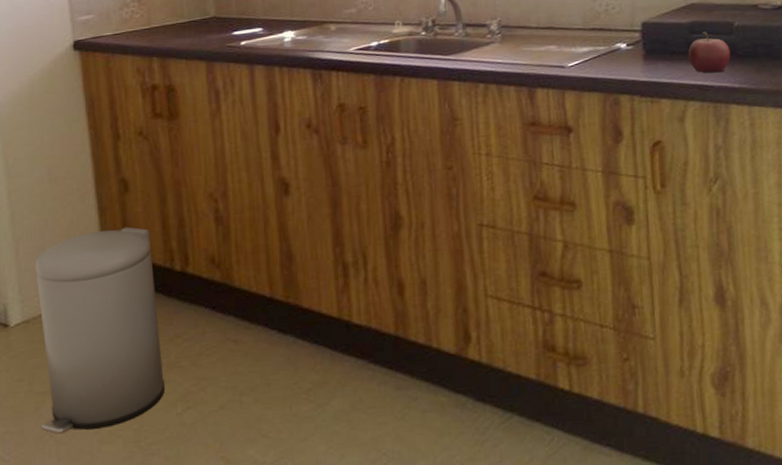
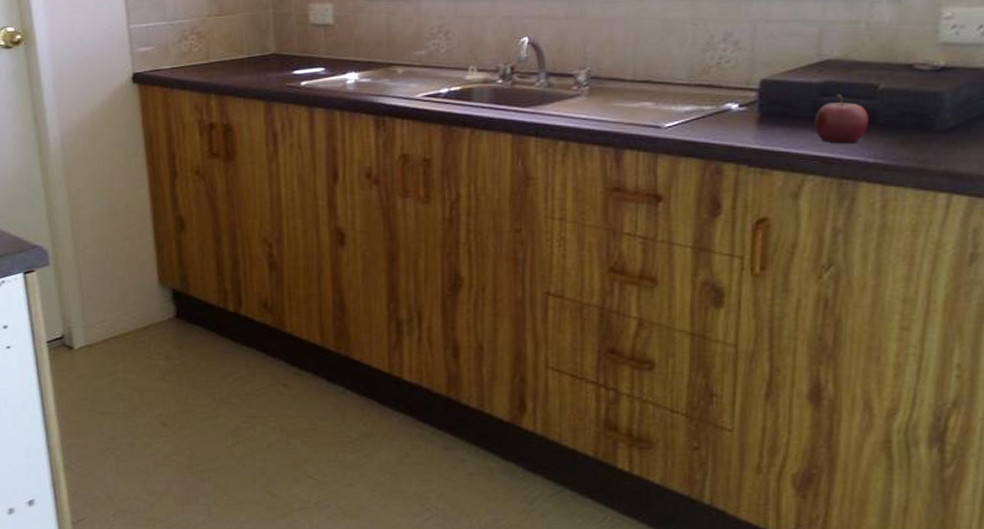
pedal bin: present [34,227,164,435] -> none [96,264,216,452]

